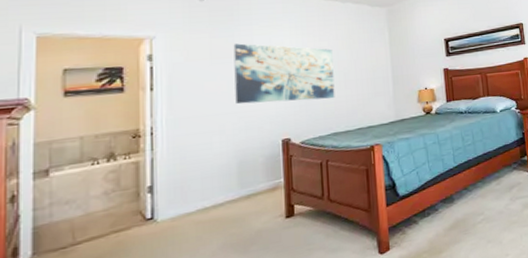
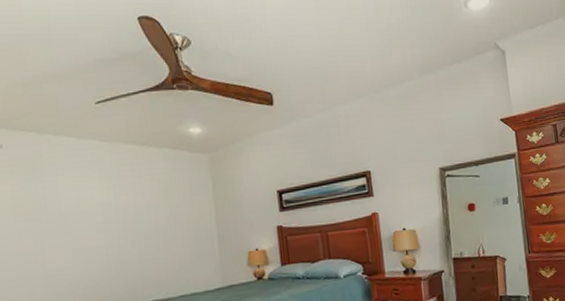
wall art: present [233,43,335,105] -> none [38,197,154,268]

